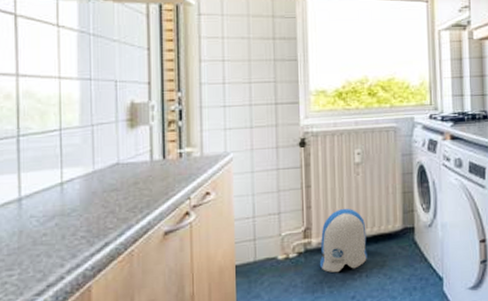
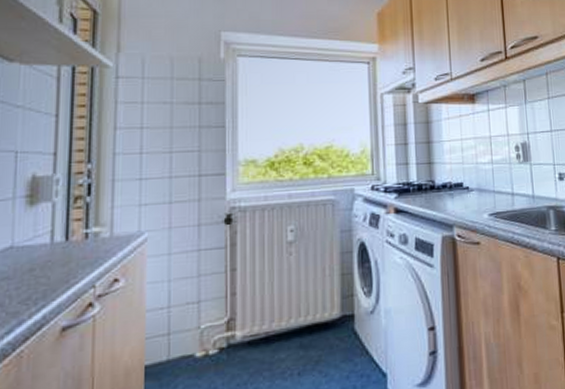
sun visor: present [319,208,367,273] -> none [244,294,300,372]

